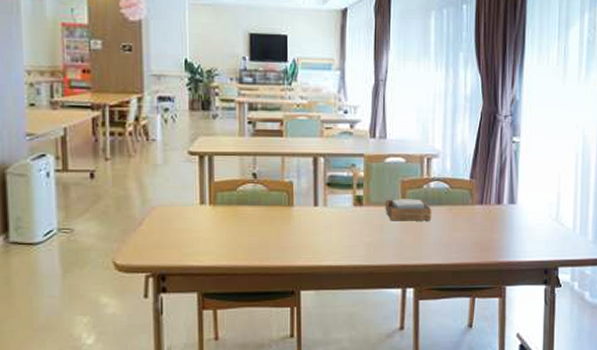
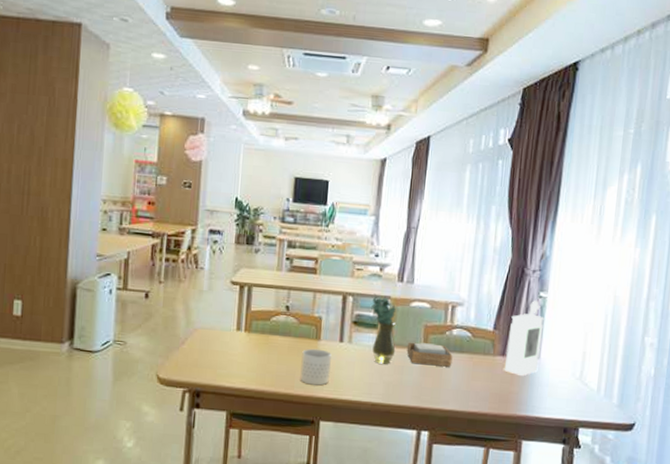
mug: none [275,215,307,254] -> present [300,348,332,386]
vase: none [344,152,373,225] -> present [371,293,396,364]
tissue box: none [483,145,519,222] -> present [504,300,544,376]

